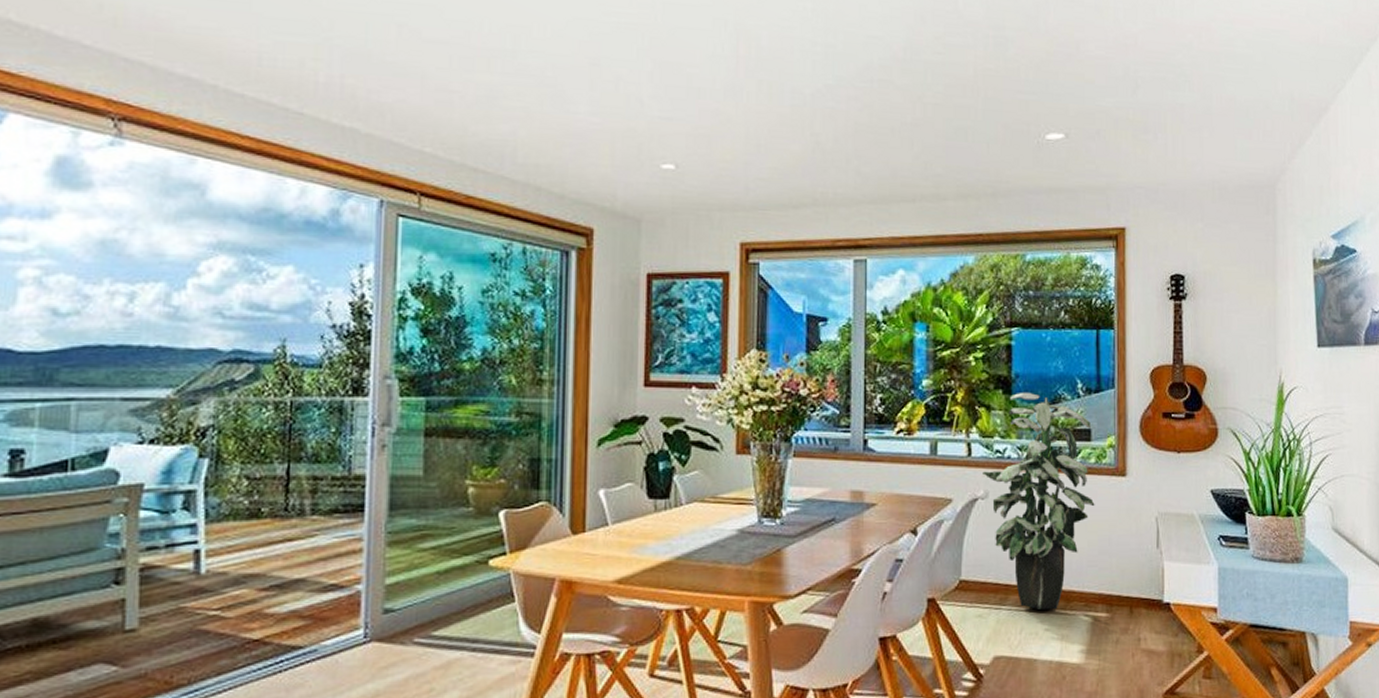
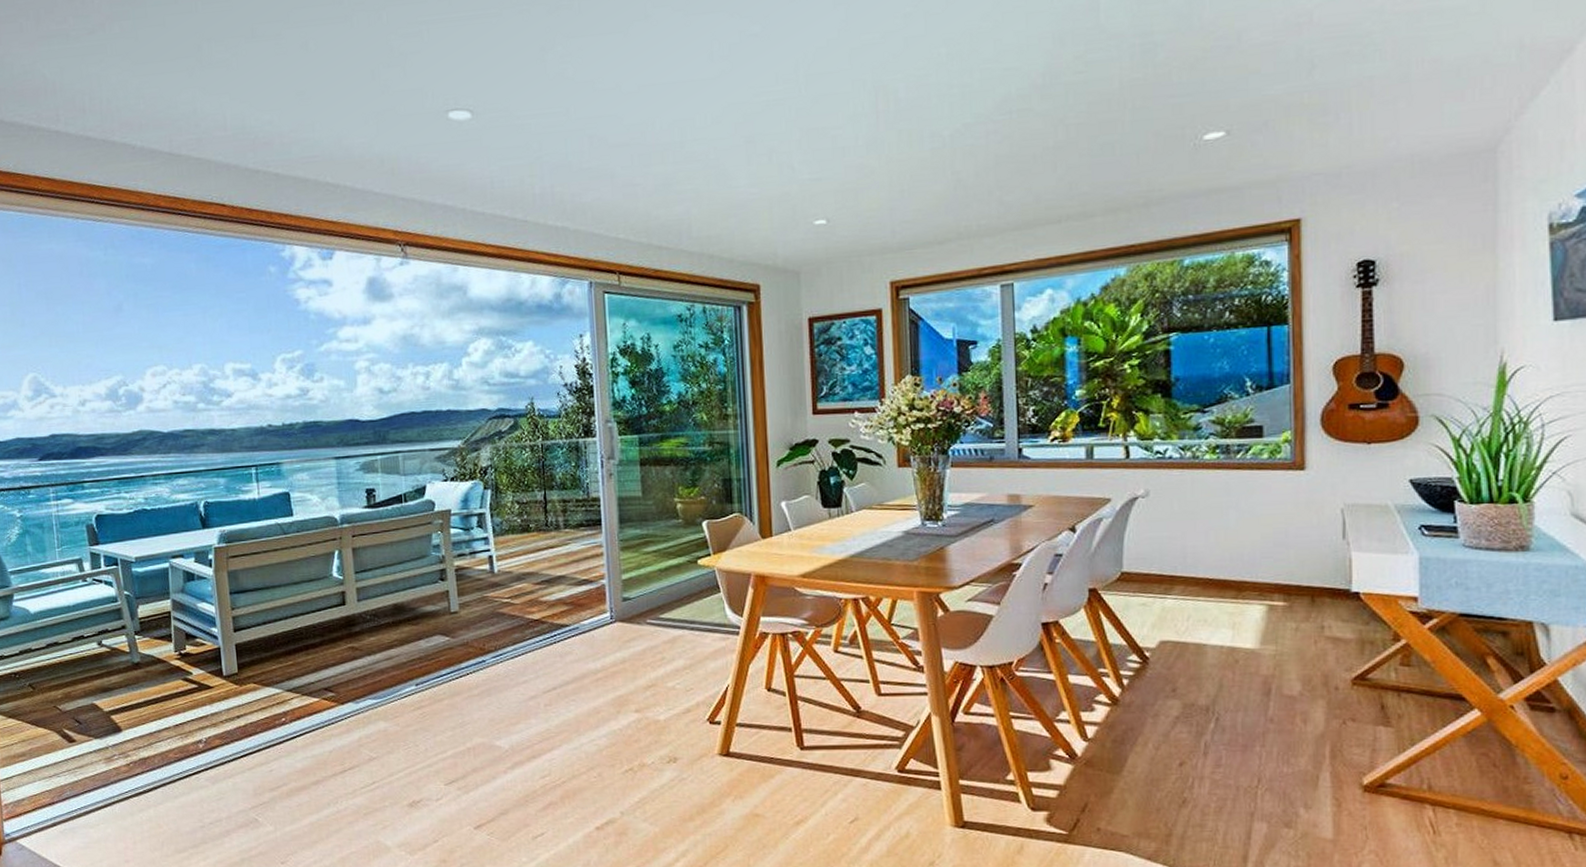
indoor plant: present [983,393,1095,611] -> none [1142,394,1269,600]

